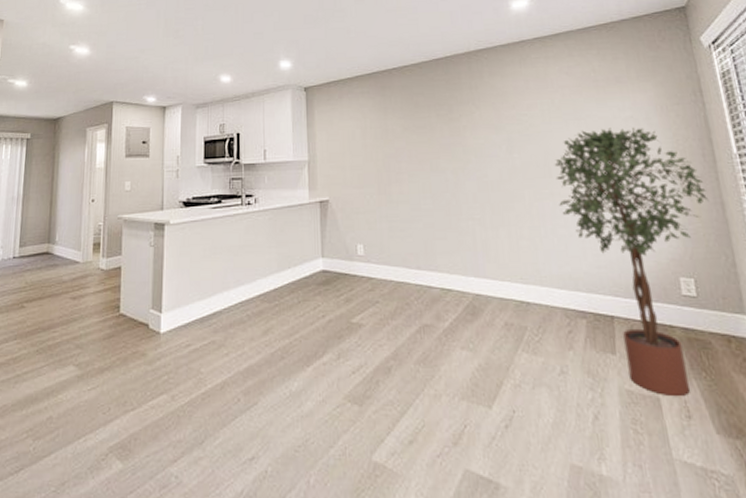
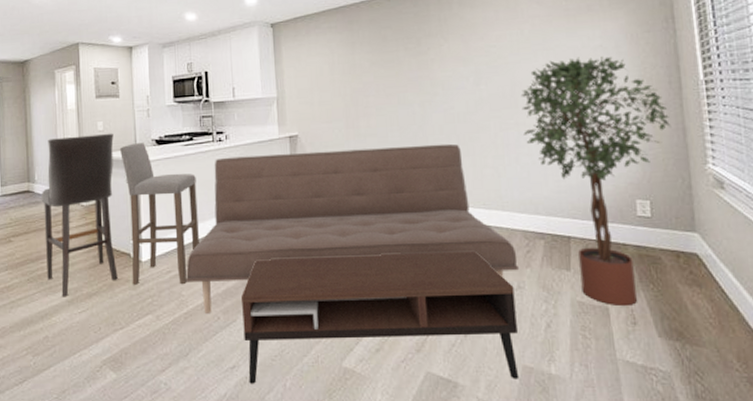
bar stool: none [58,193,140,372] -> present [41,133,118,297]
bar stool: none [145,204,222,359] -> present [119,143,199,285]
sofa: none [205,213,562,394] -> present [185,143,520,313]
coffee table: none [265,329,568,481] -> present [242,250,520,384]

